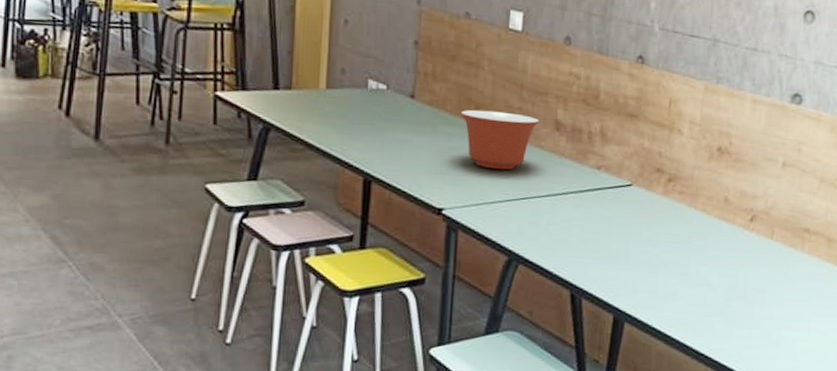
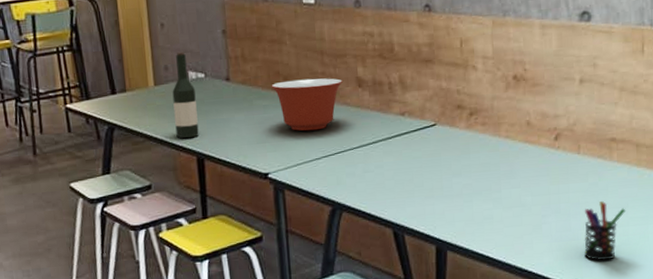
wine bottle: none [343,56,373,155] -> present [172,52,199,139]
pen holder: none [763,291,810,355] -> present [584,200,626,261]

